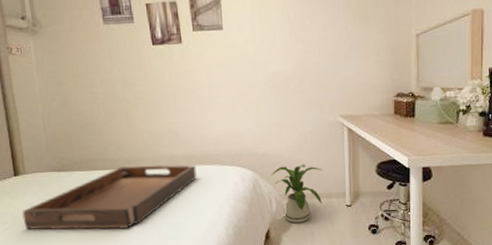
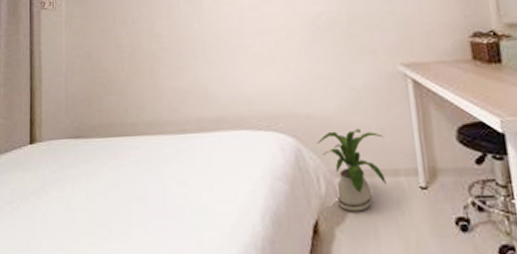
serving tray: present [22,165,197,230] -> none [32,130,227,213]

